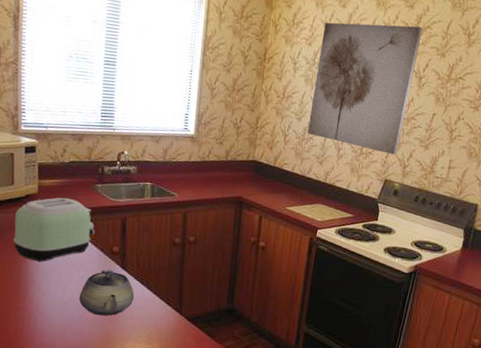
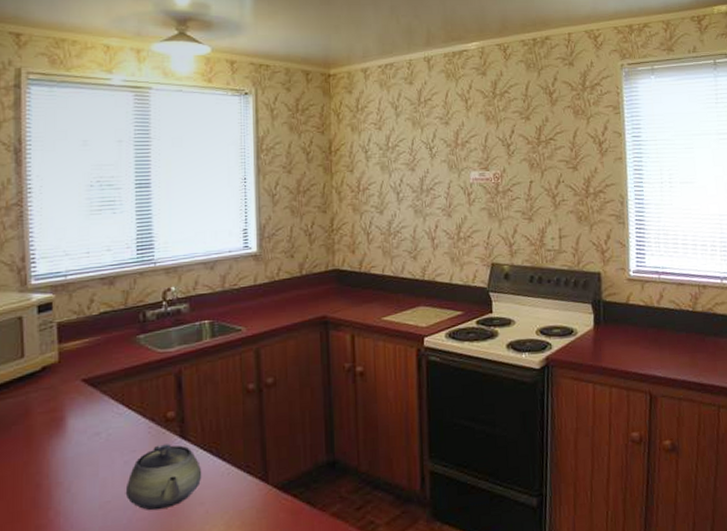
toaster: present [13,197,95,262] -> none [26,360,141,454]
wall art: present [308,22,423,156] -> none [392,92,501,235]

